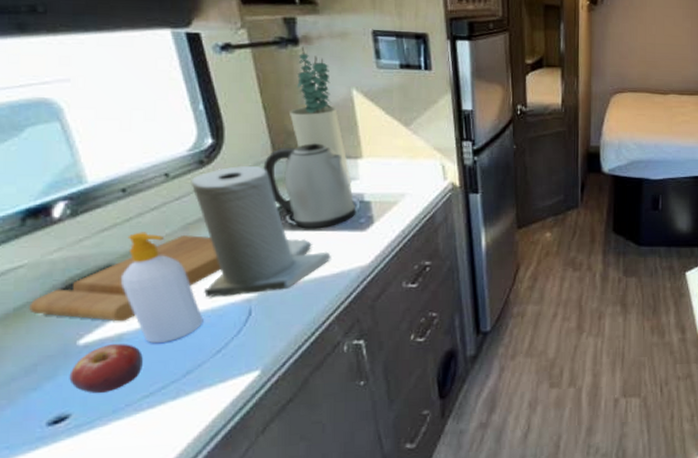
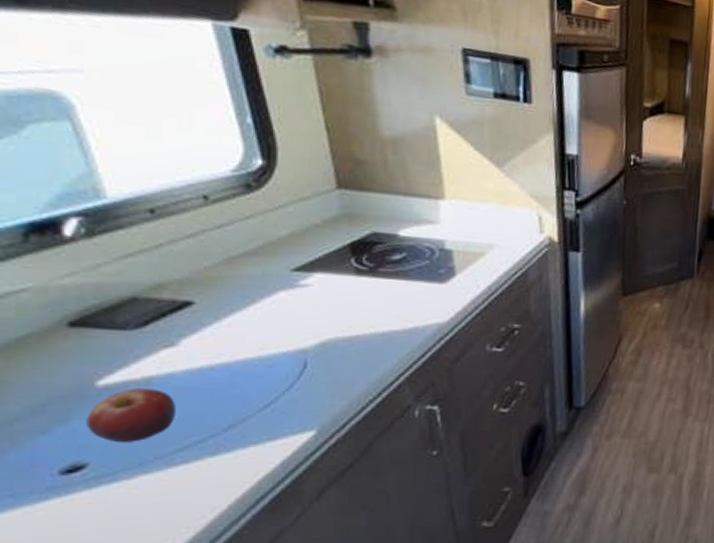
cutting board: present [29,235,221,322] -> none [35,270,271,364]
soap bottle: present [121,232,204,344] -> none [149,261,249,392]
paper towel: present [190,166,331,297] -> none [235,195,403,345]
kettle: present [263,143,356,229] -> none [324,176,435,276]
vase: present [290,46,352,184] -> none [358,59,431,228]

